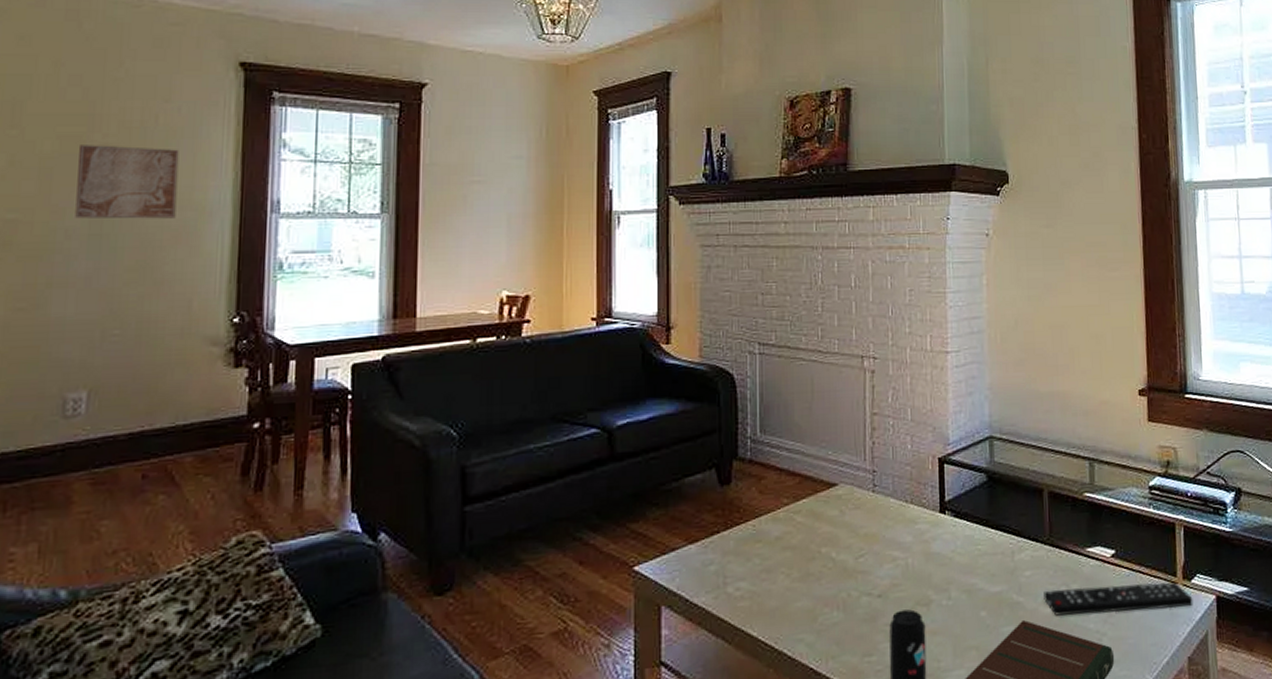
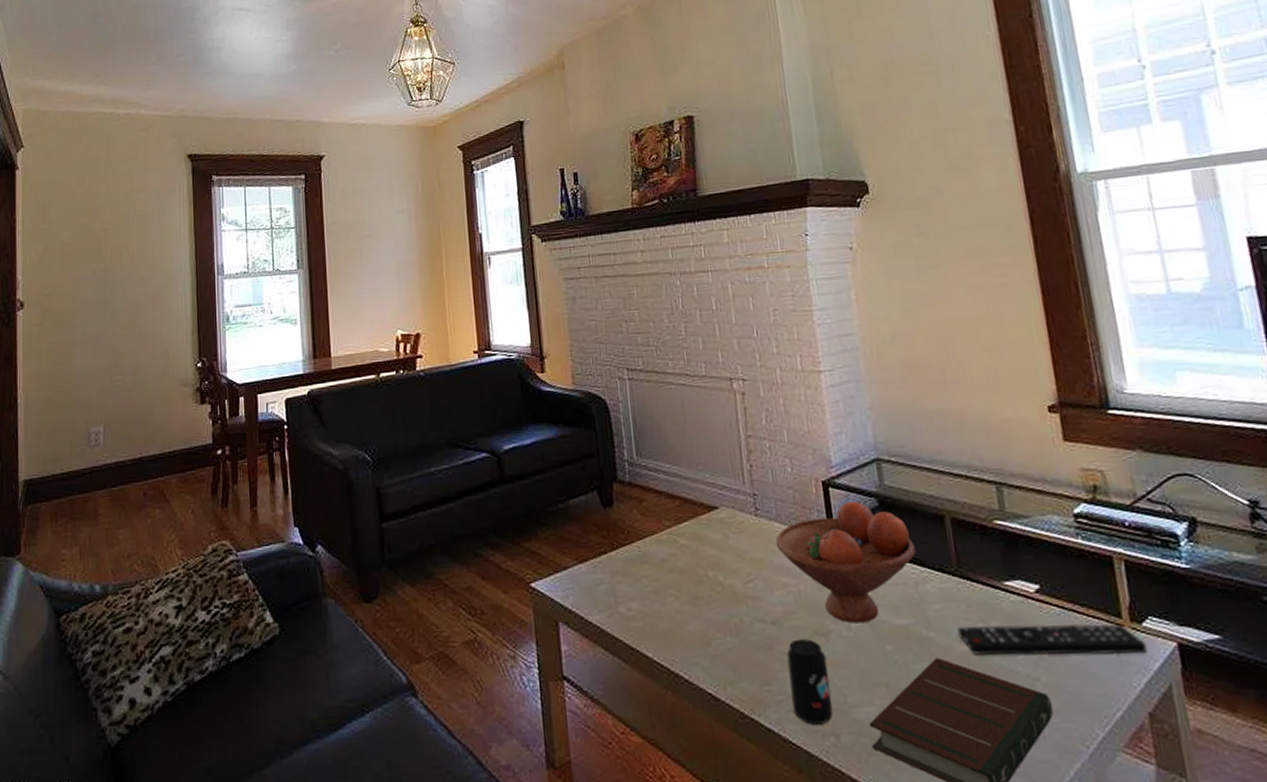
wall art: present [75,145,179,219] -> none [86,229,153,290]
fruit bowl: none [889,477,1016,593] -> present [775,501,916,623]

